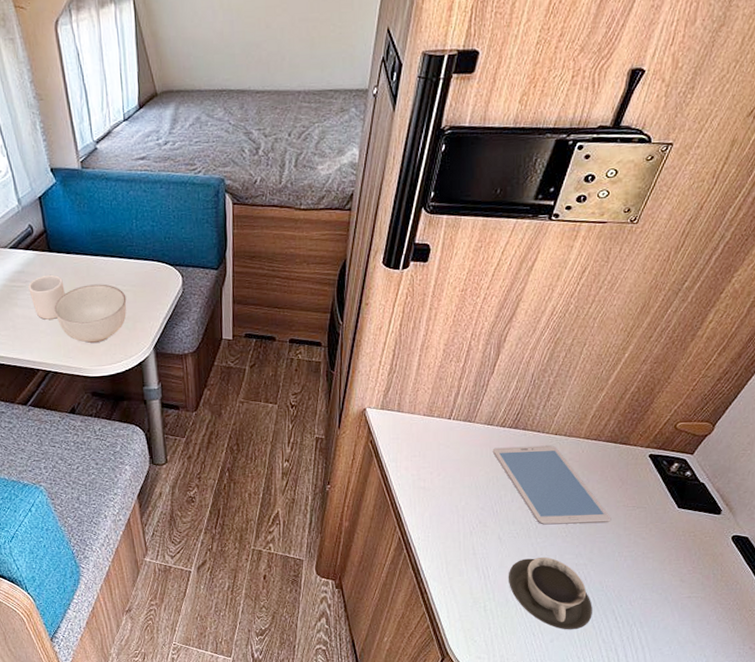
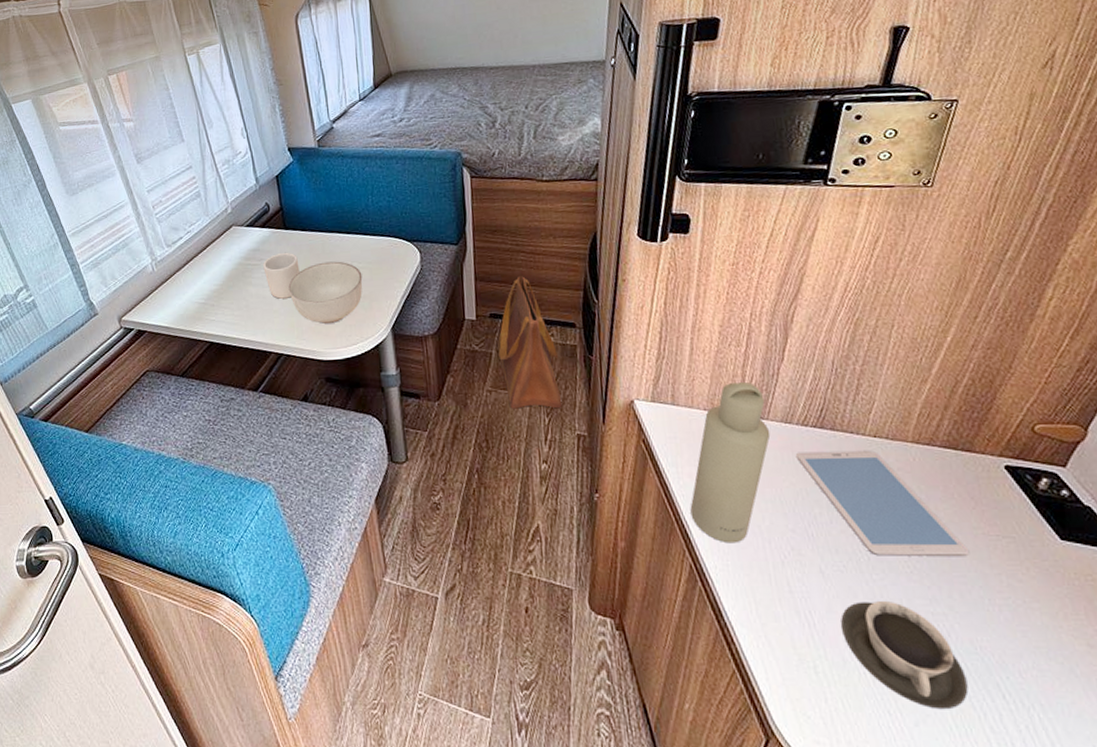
tote bag: none [250,298,305,417] -> present [496,275,563,409]
bottle: none [404,391,475,520] -> present [690,381,771,544]

